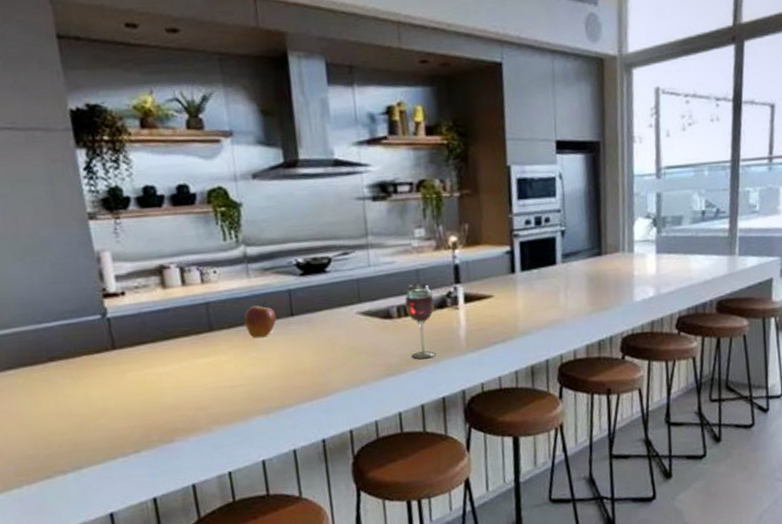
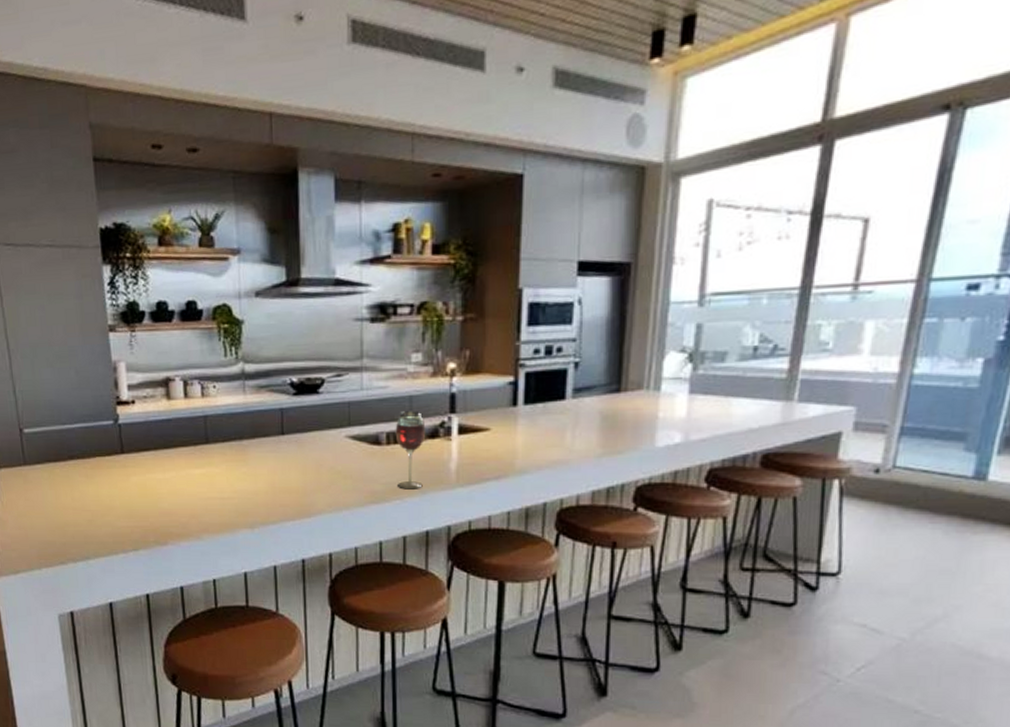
fruit: present [243,300,277,339] -> none [237,418,268,454]

